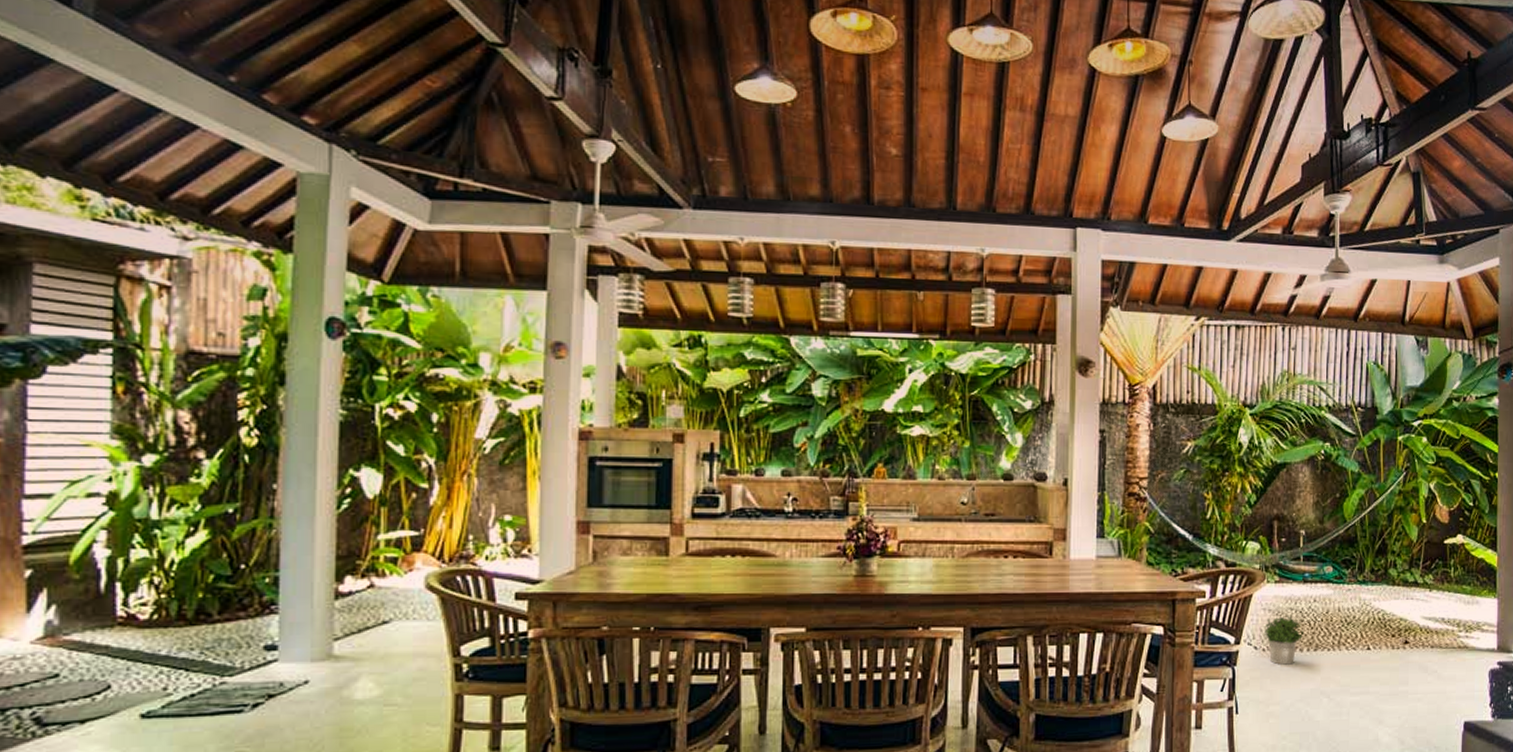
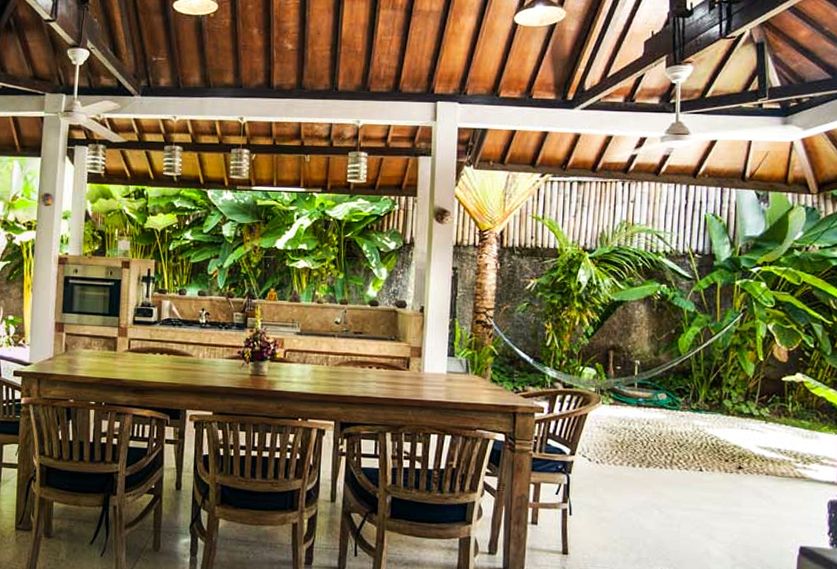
potted plant: present [1263,616,1304,665] -> none [597,434,637,478]

